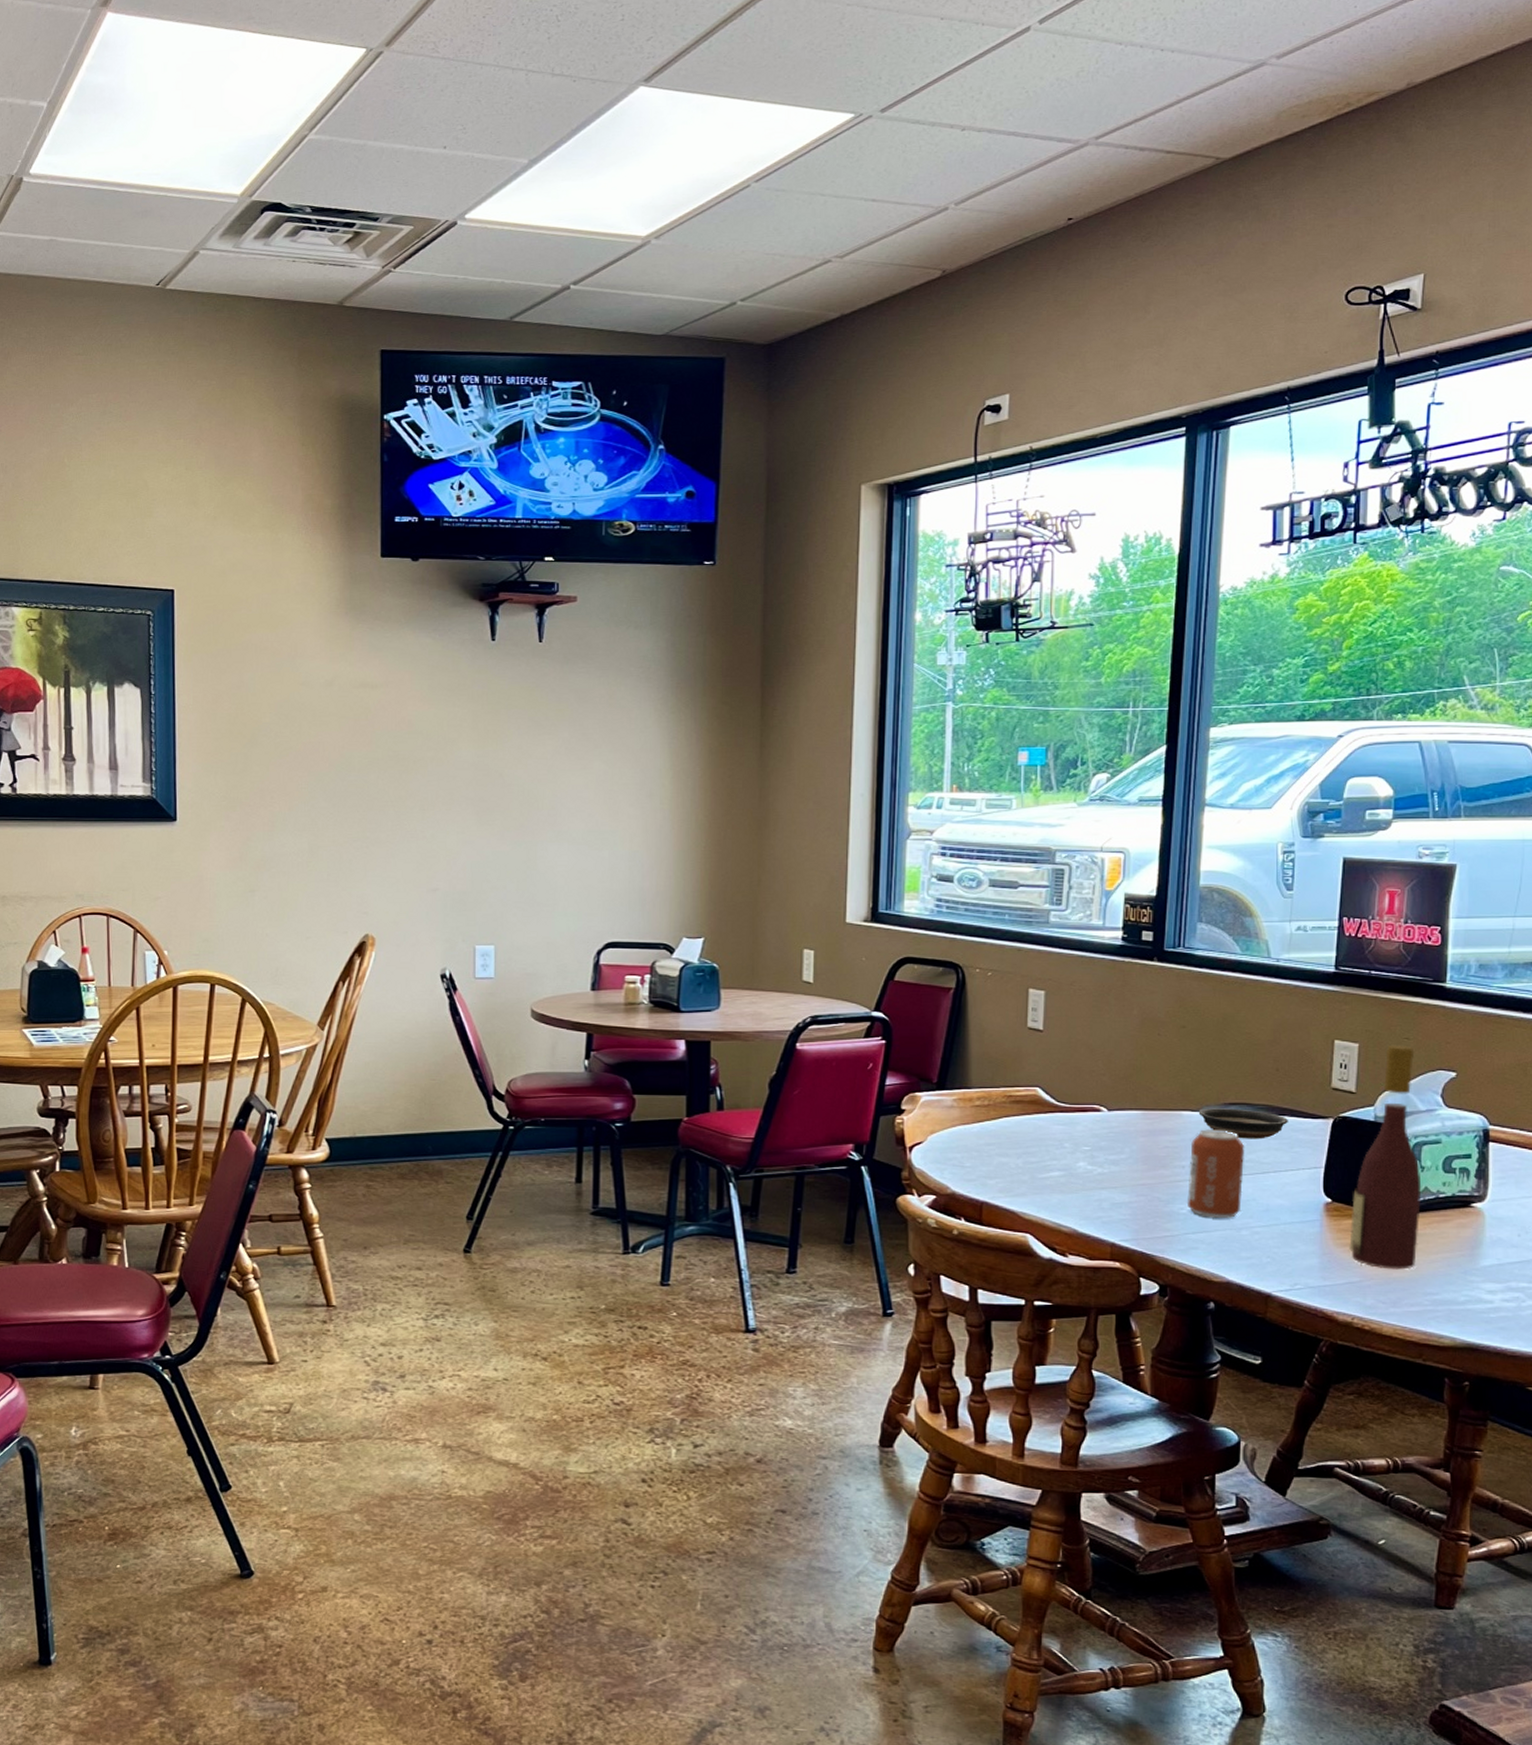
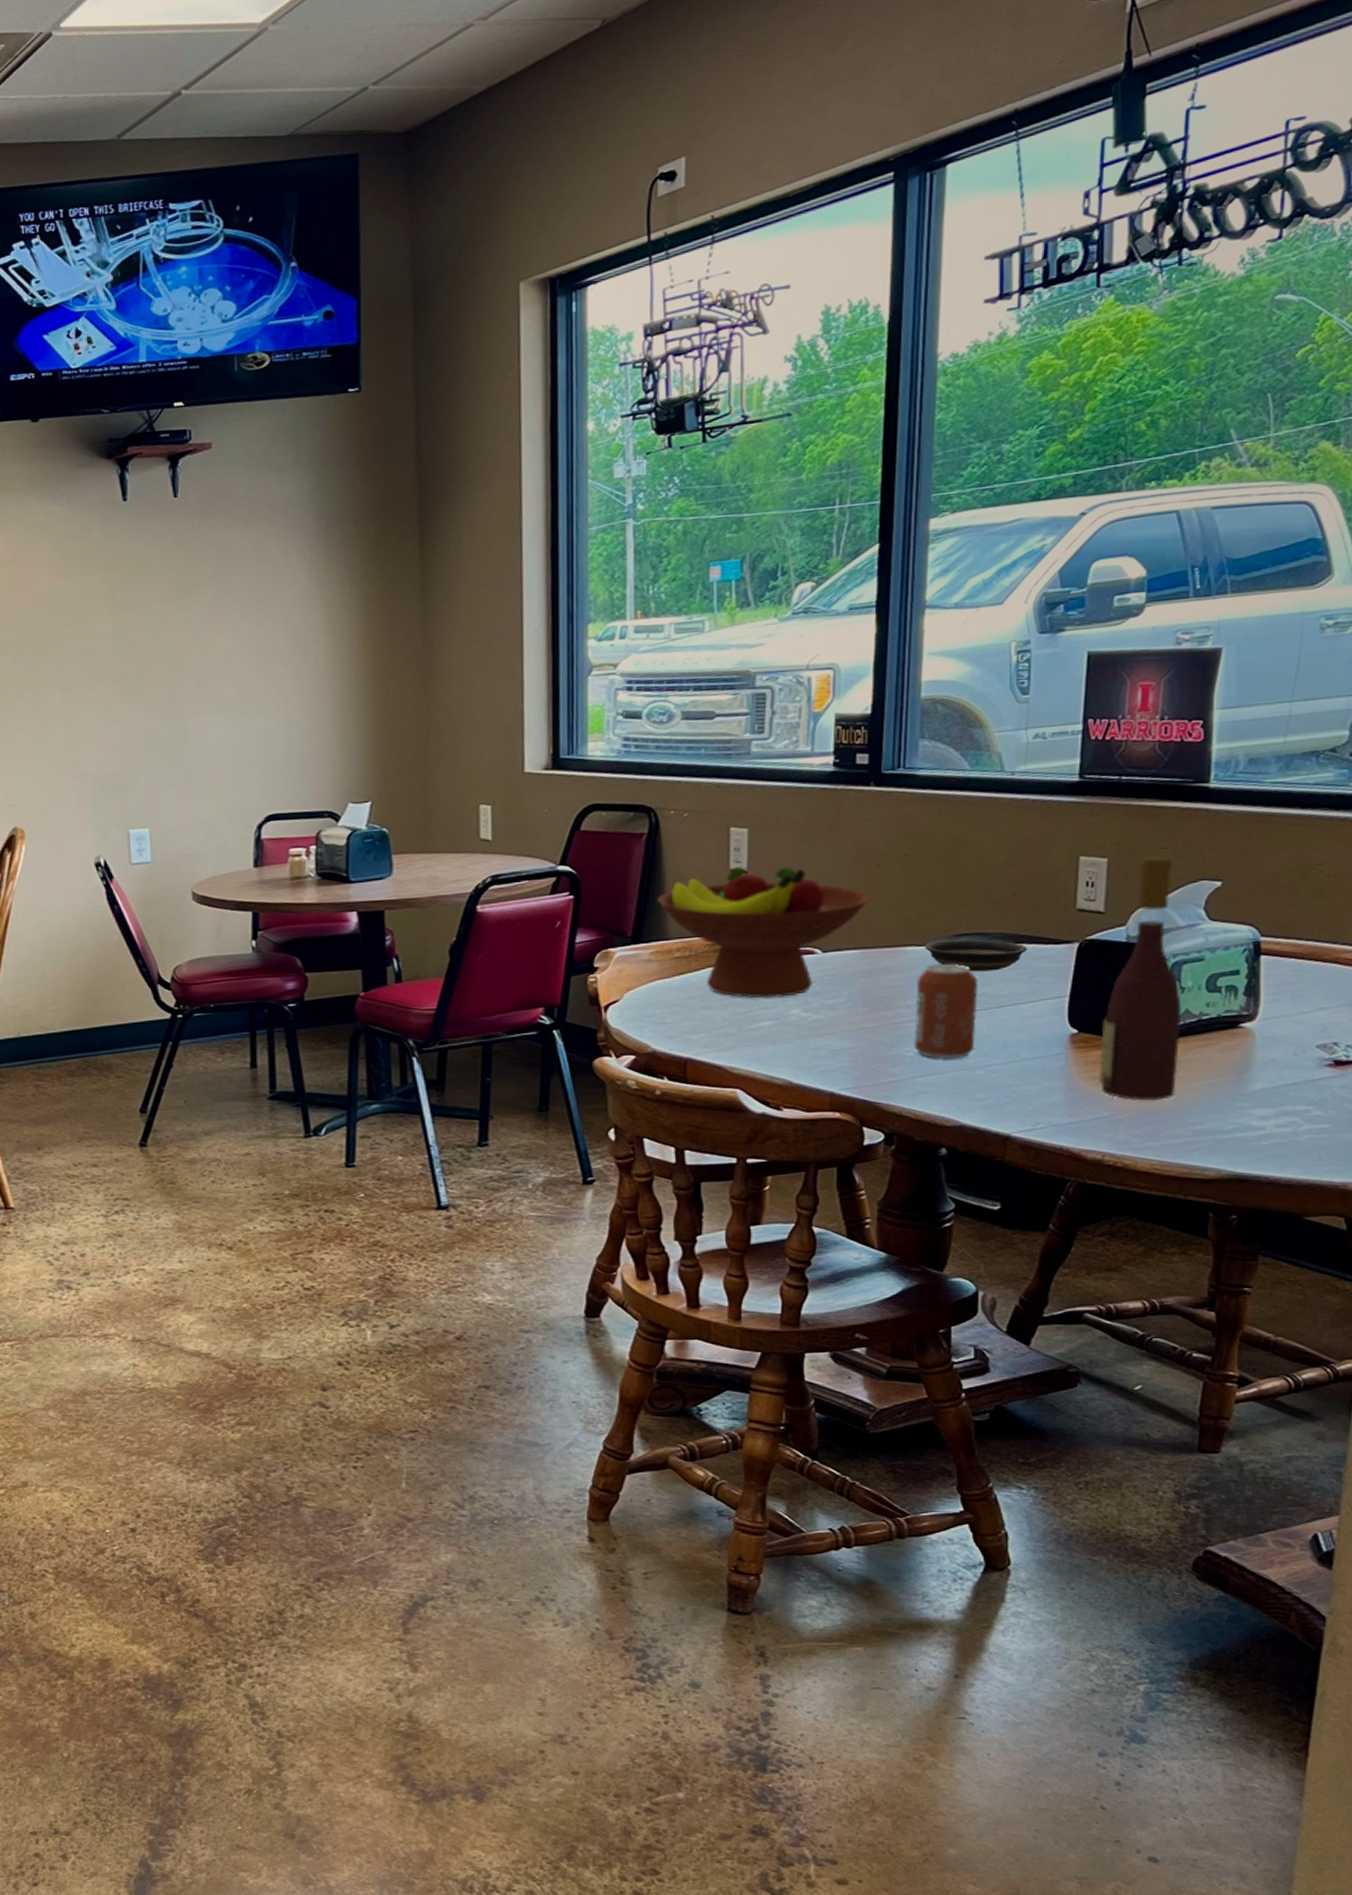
fruit bowl: none [960,1026,1153,1150] -> present [656,866,871,999]

